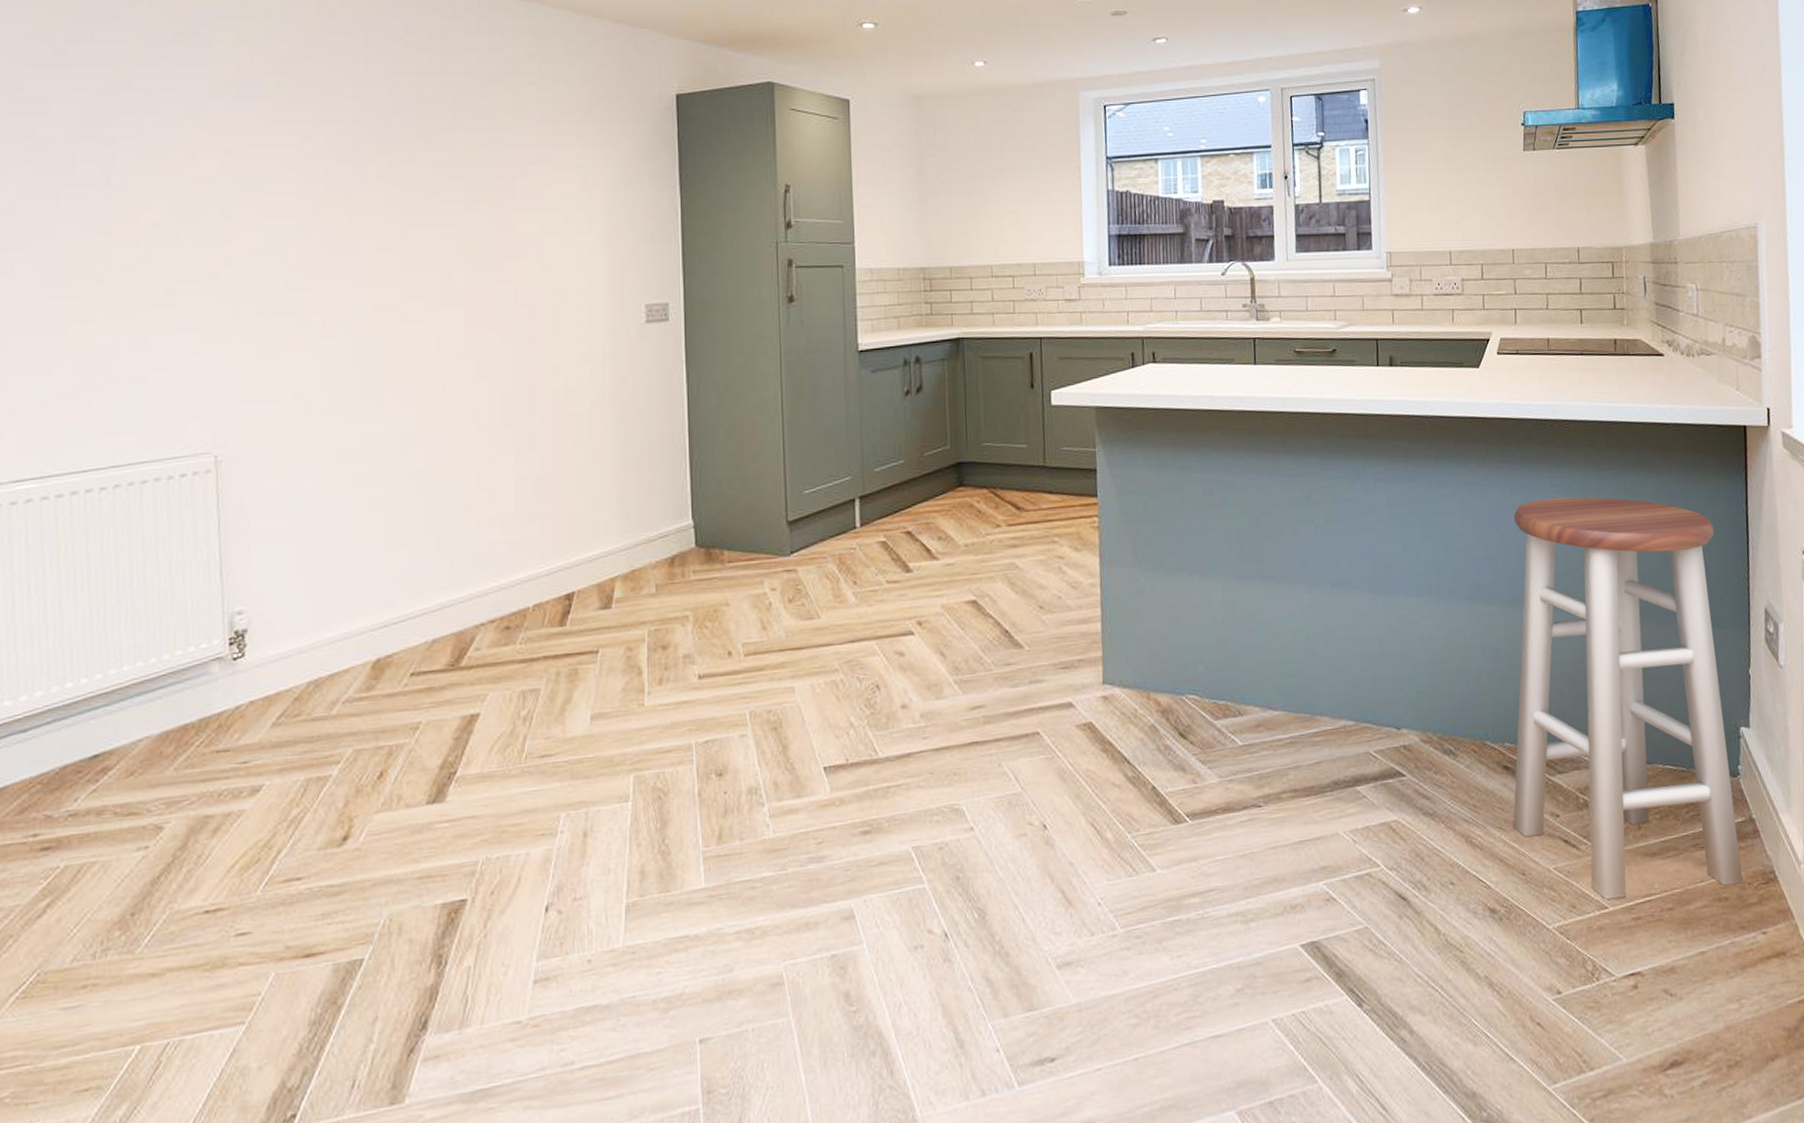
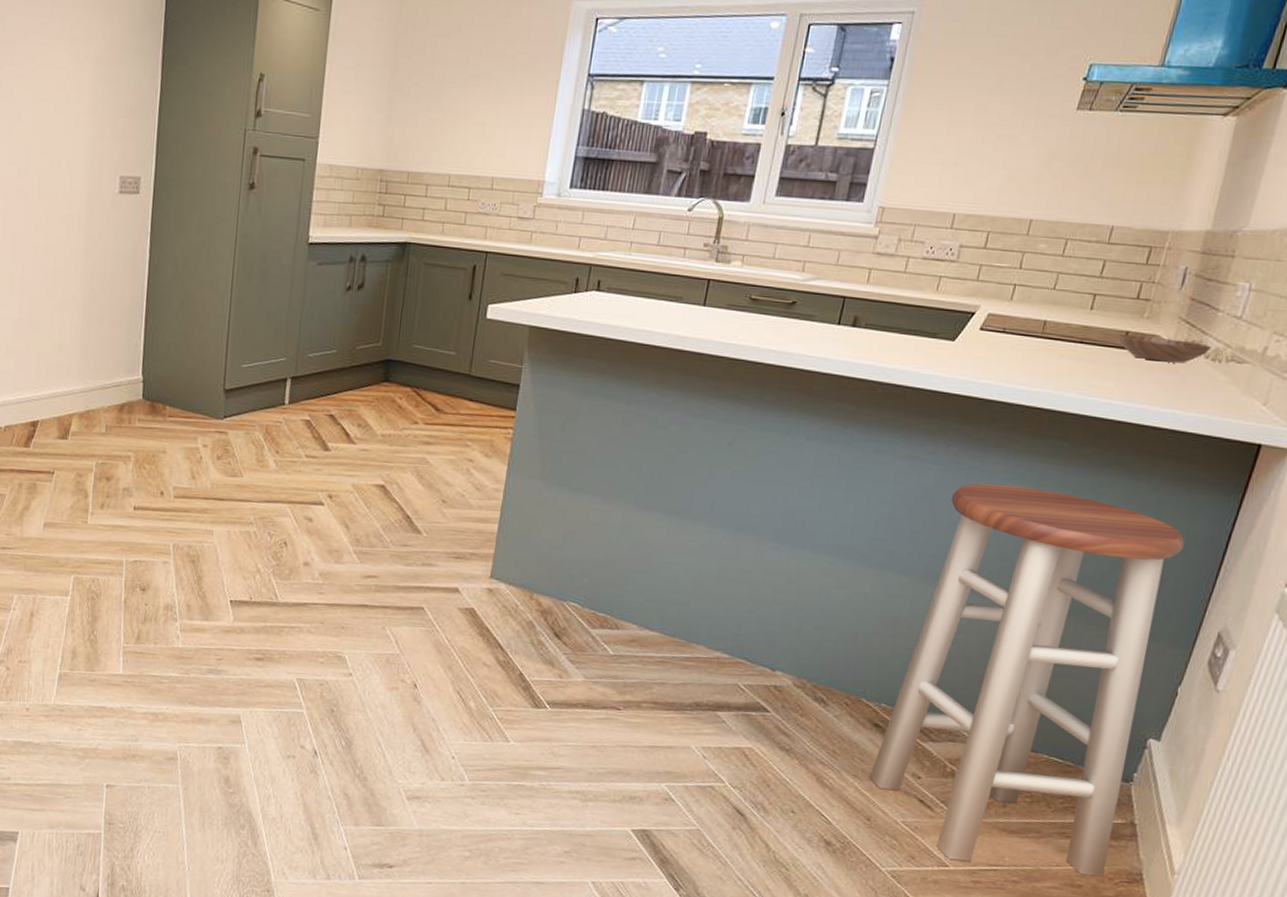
bowl: none [1609,340,1683,363] -> present [1118,334,1211,364]

